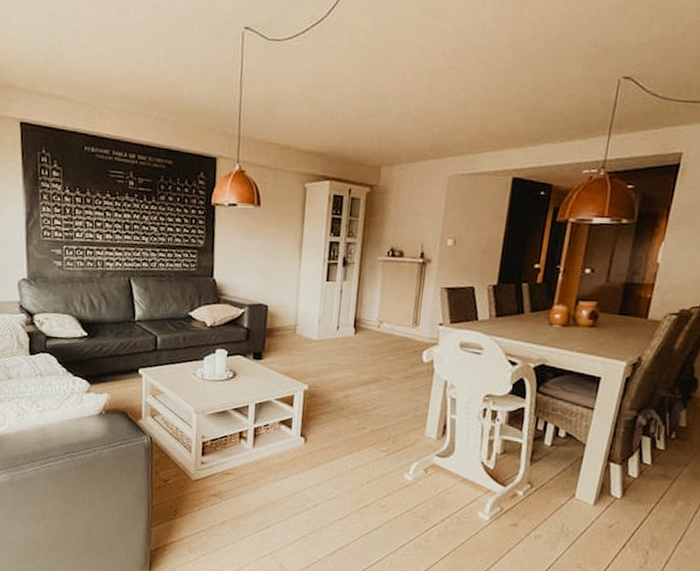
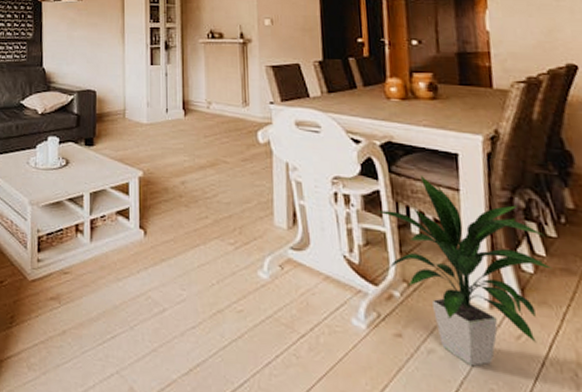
indoor plant: none [518,395,654,548] -> present [377,175,553,367]

